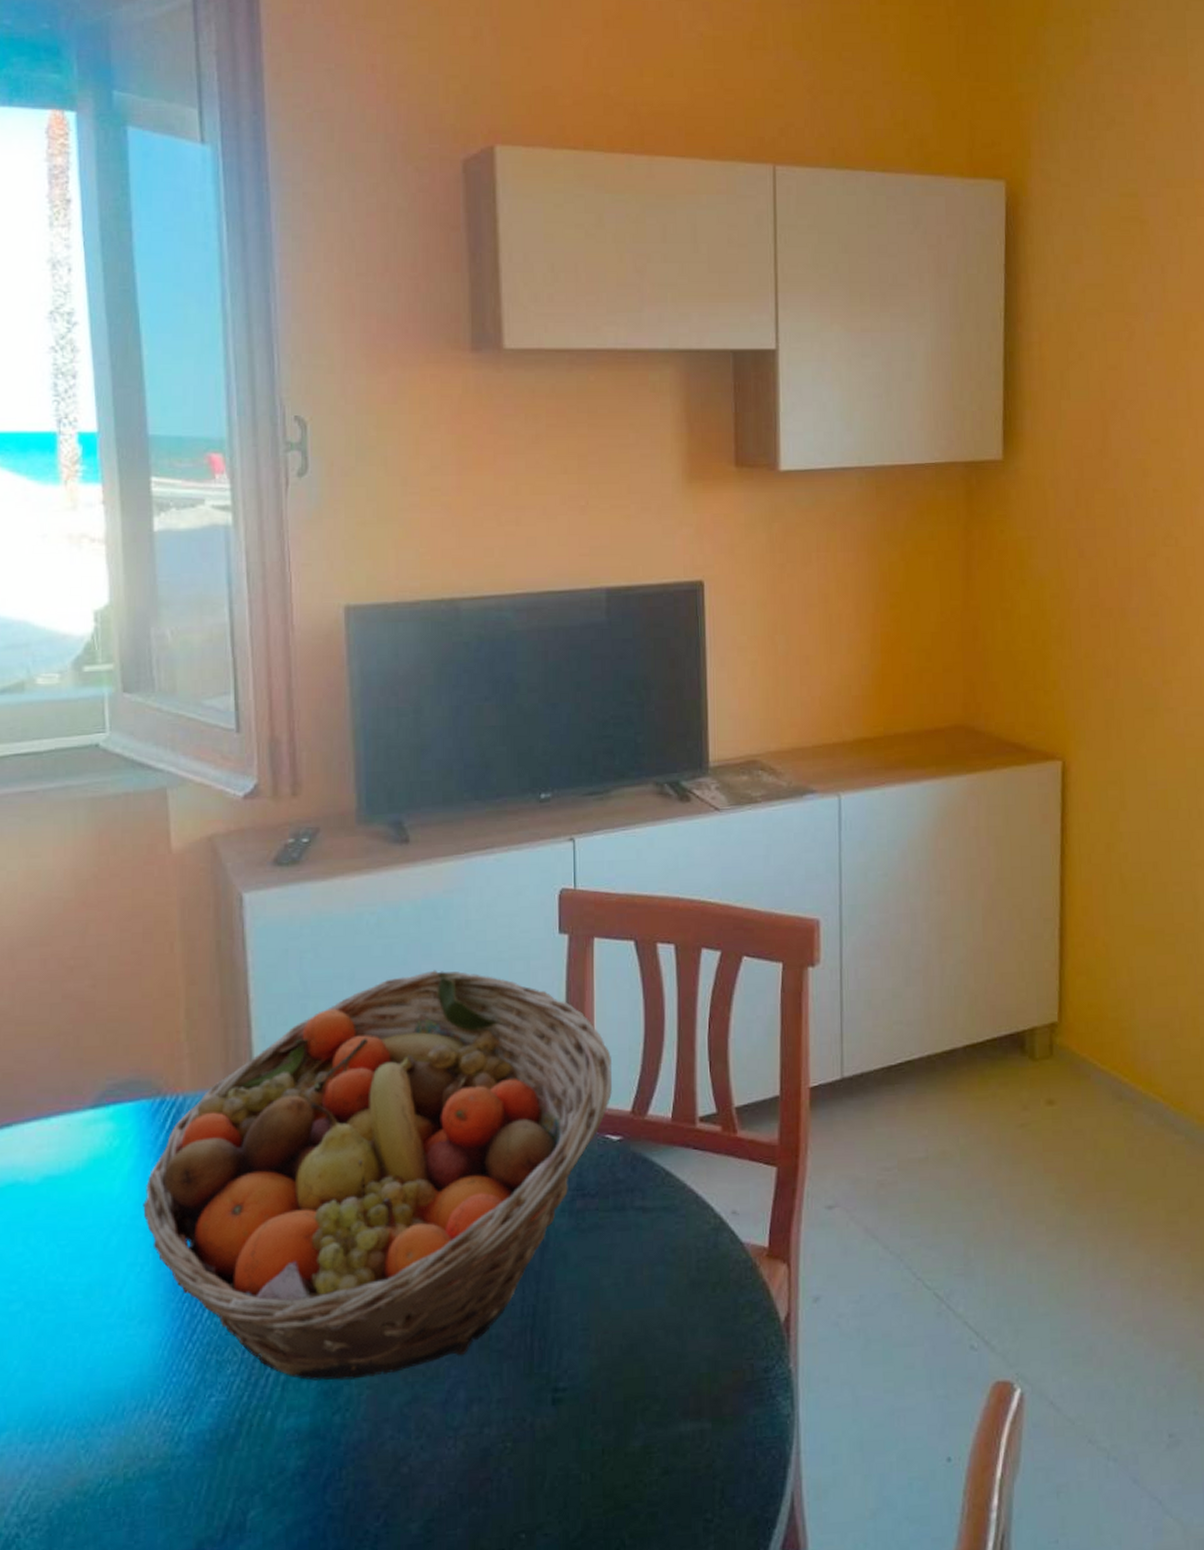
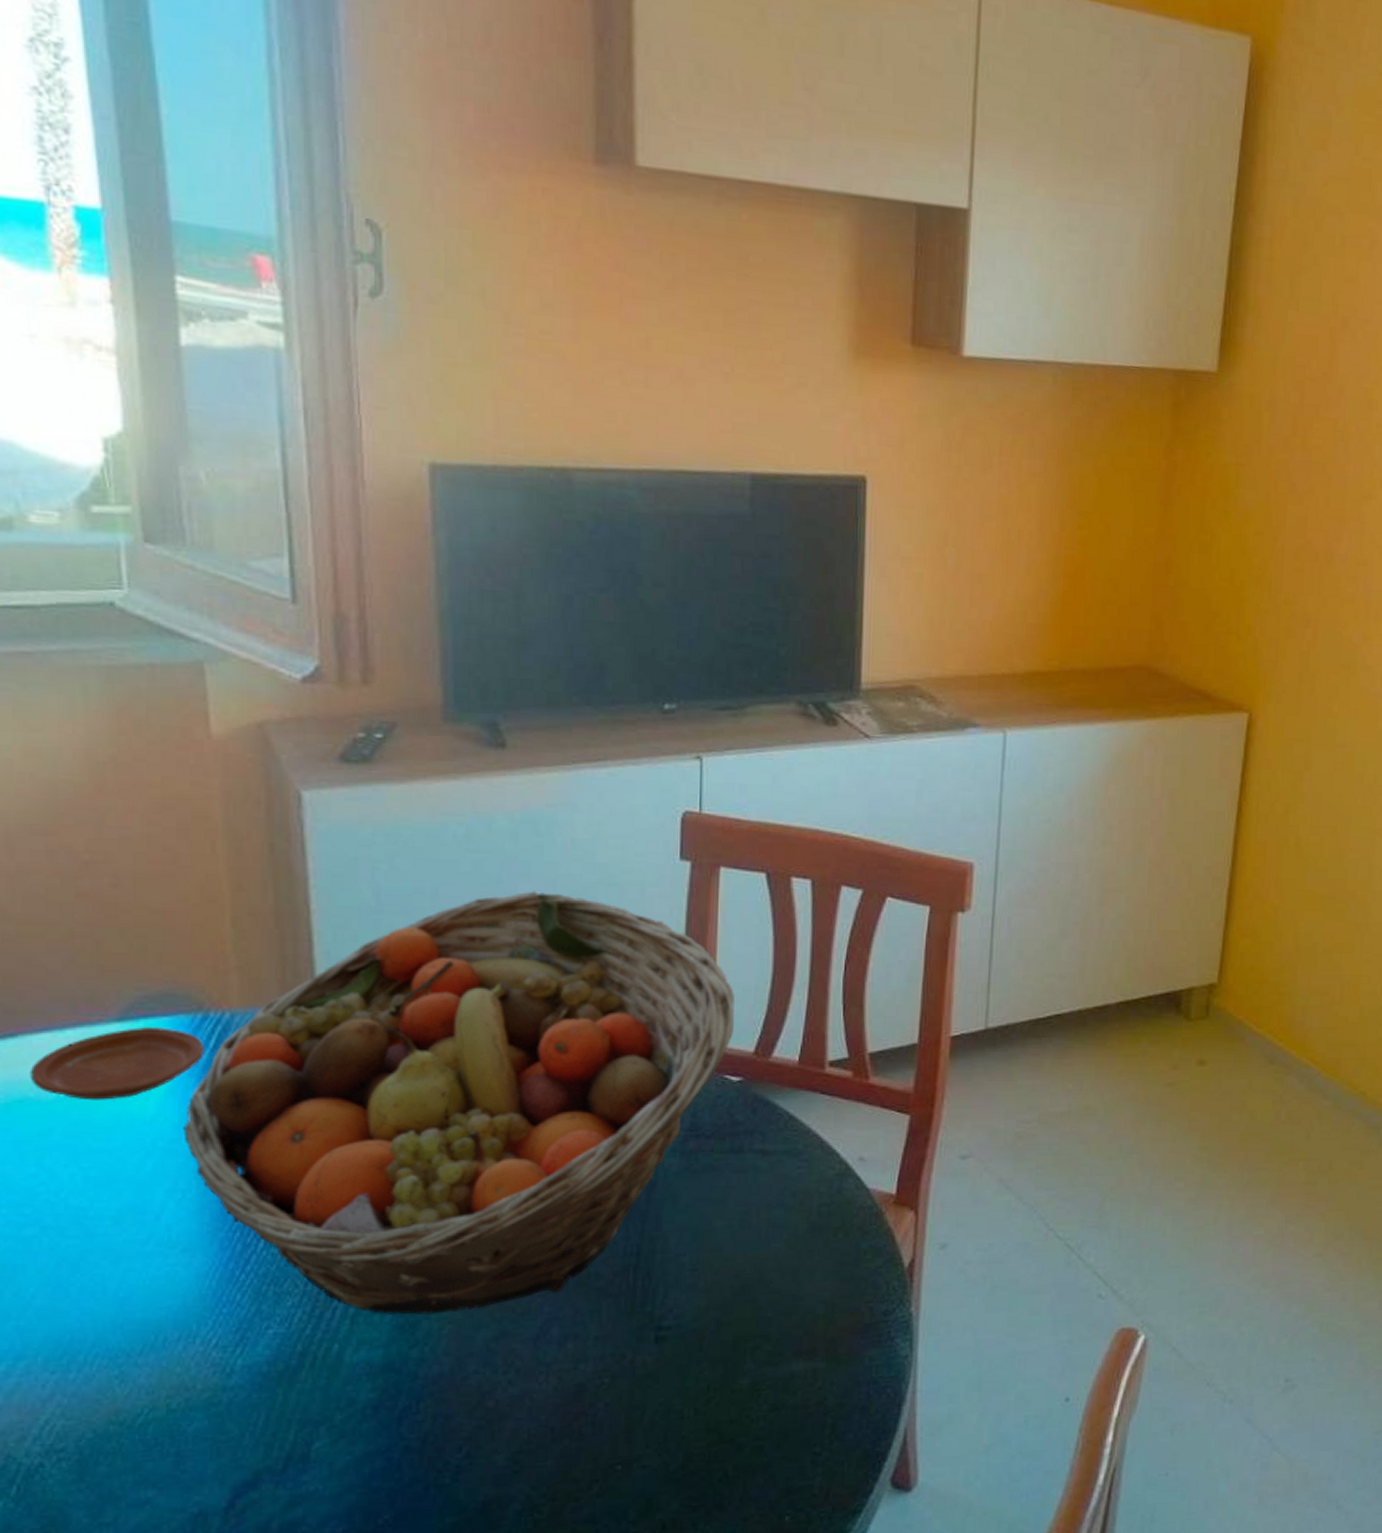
plate: none [21,1112,161,1182] -> present [30,1027,204,1100]

